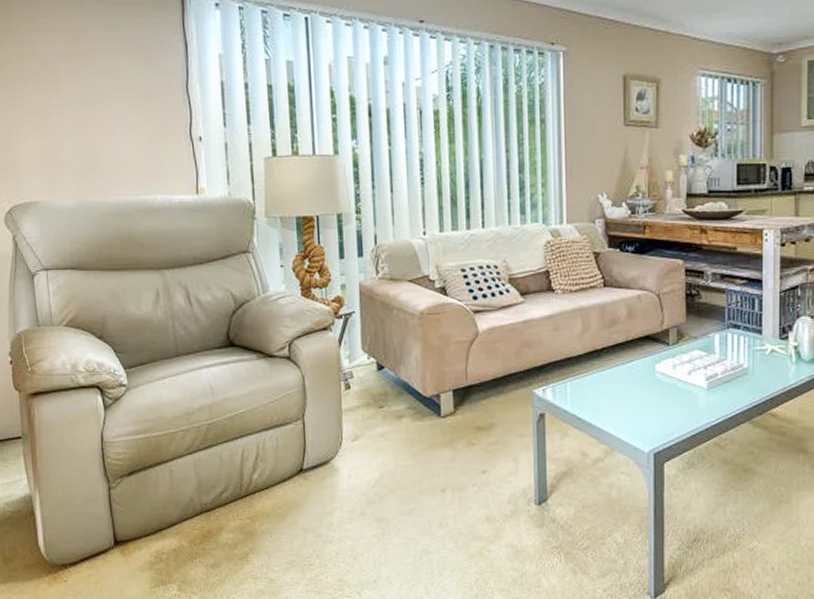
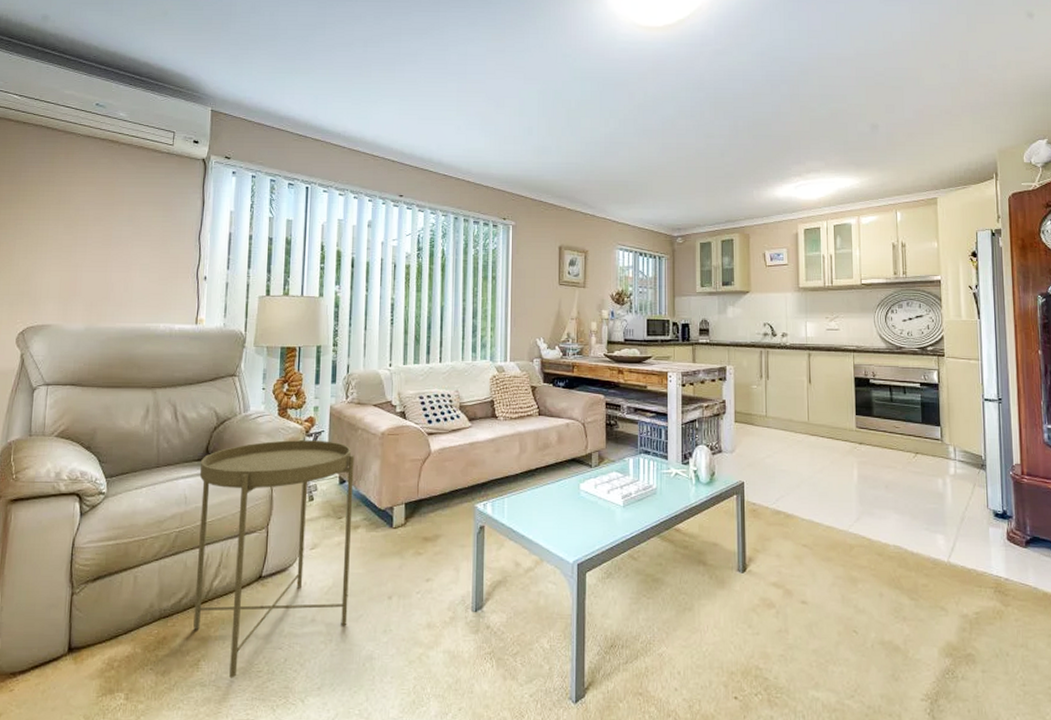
side table: none [222,323,399,571] -> present [193,440,354,678]

